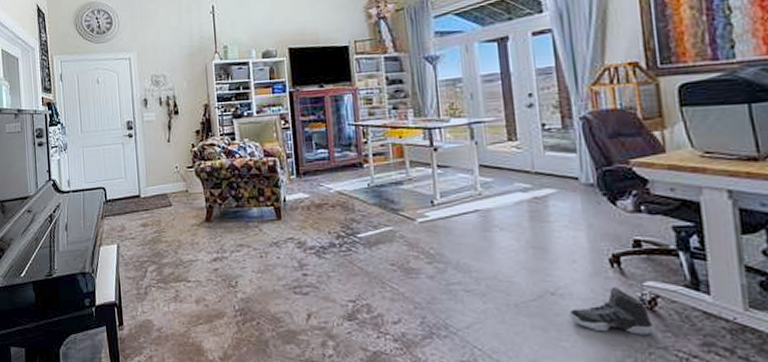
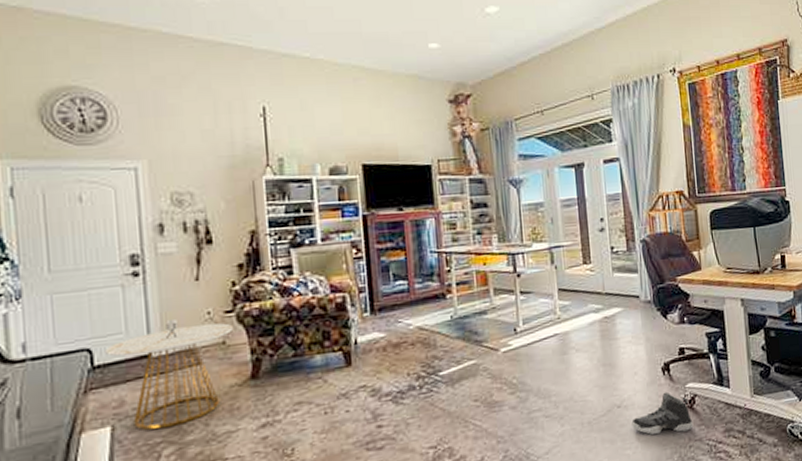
side table: none [112,171,193,251] -> present [104,320,233,431]

